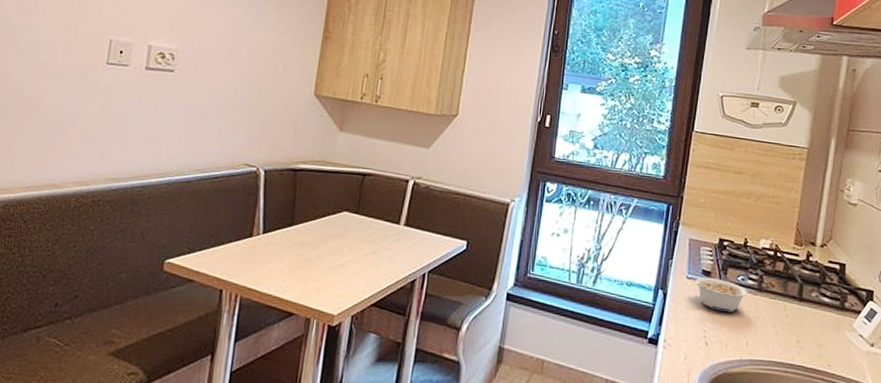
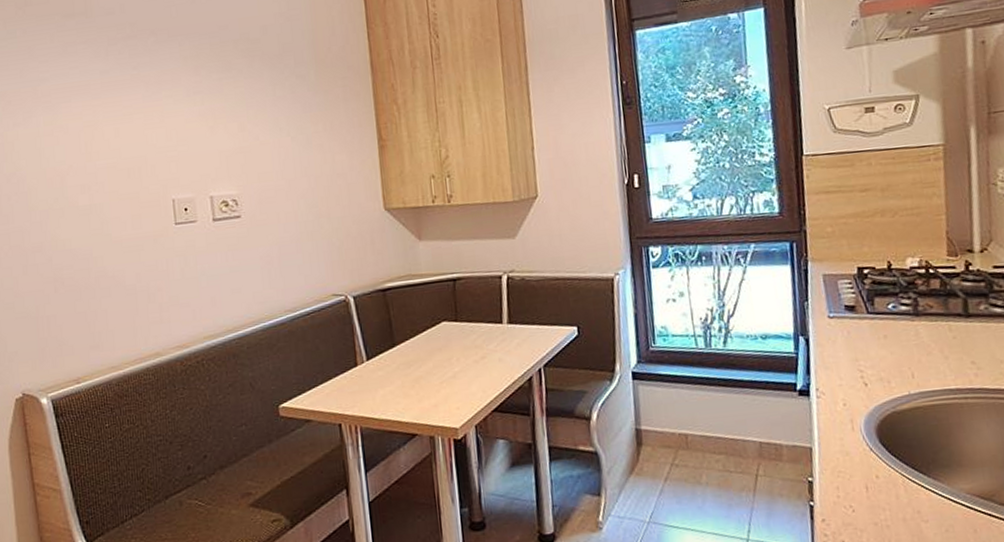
legume: present [695,277,748,312] -> none [839,311,903,346]

